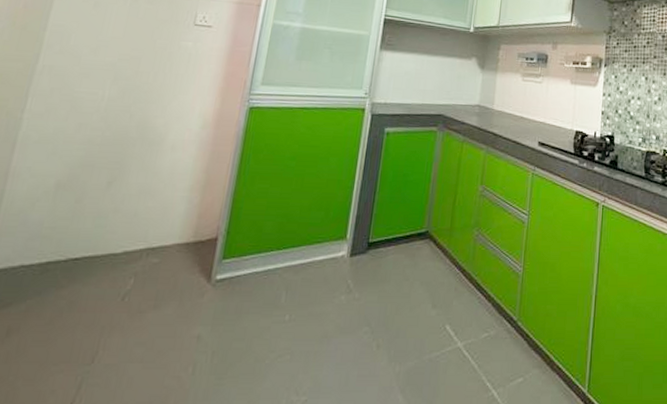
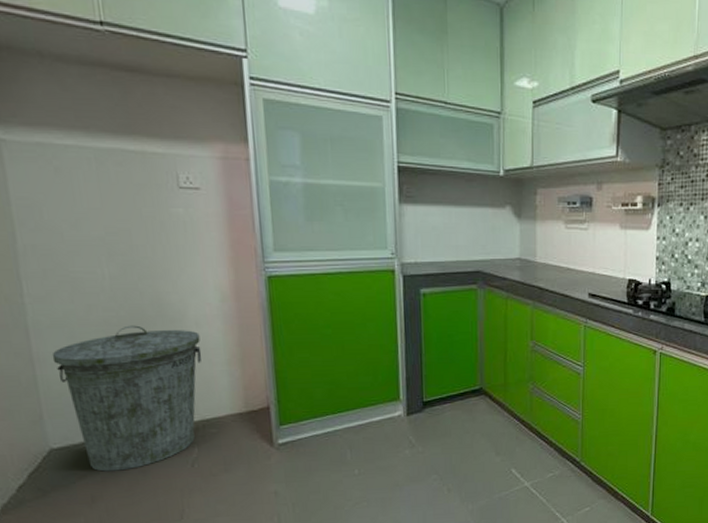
trash can: none [20,145,173,300] -> present [52,325,202,472]

